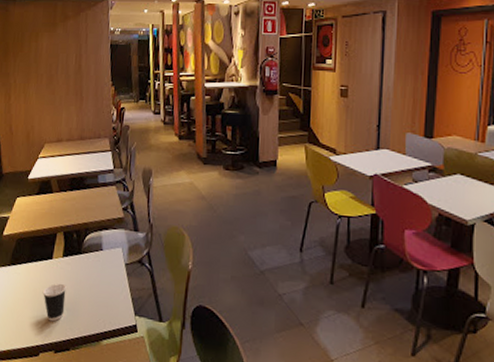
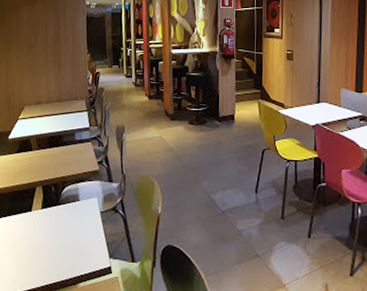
dixie cup: present [42,283,67,322] -> none [21,233,45,269]

